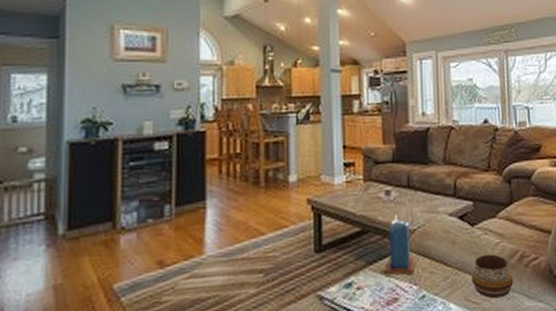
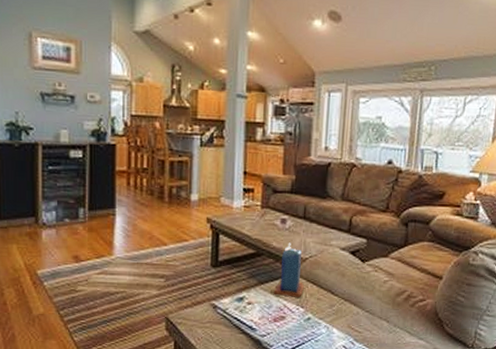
decorative bowl: present [472,254,514,299] -> none [356,290,398,330]

